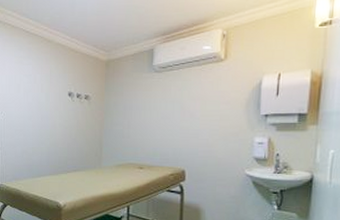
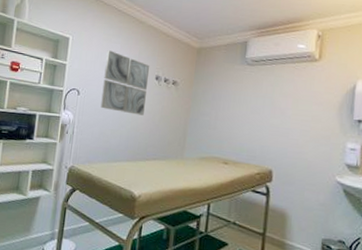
wall art: none [20,72,62,131] -> present [100,50,150,116]

